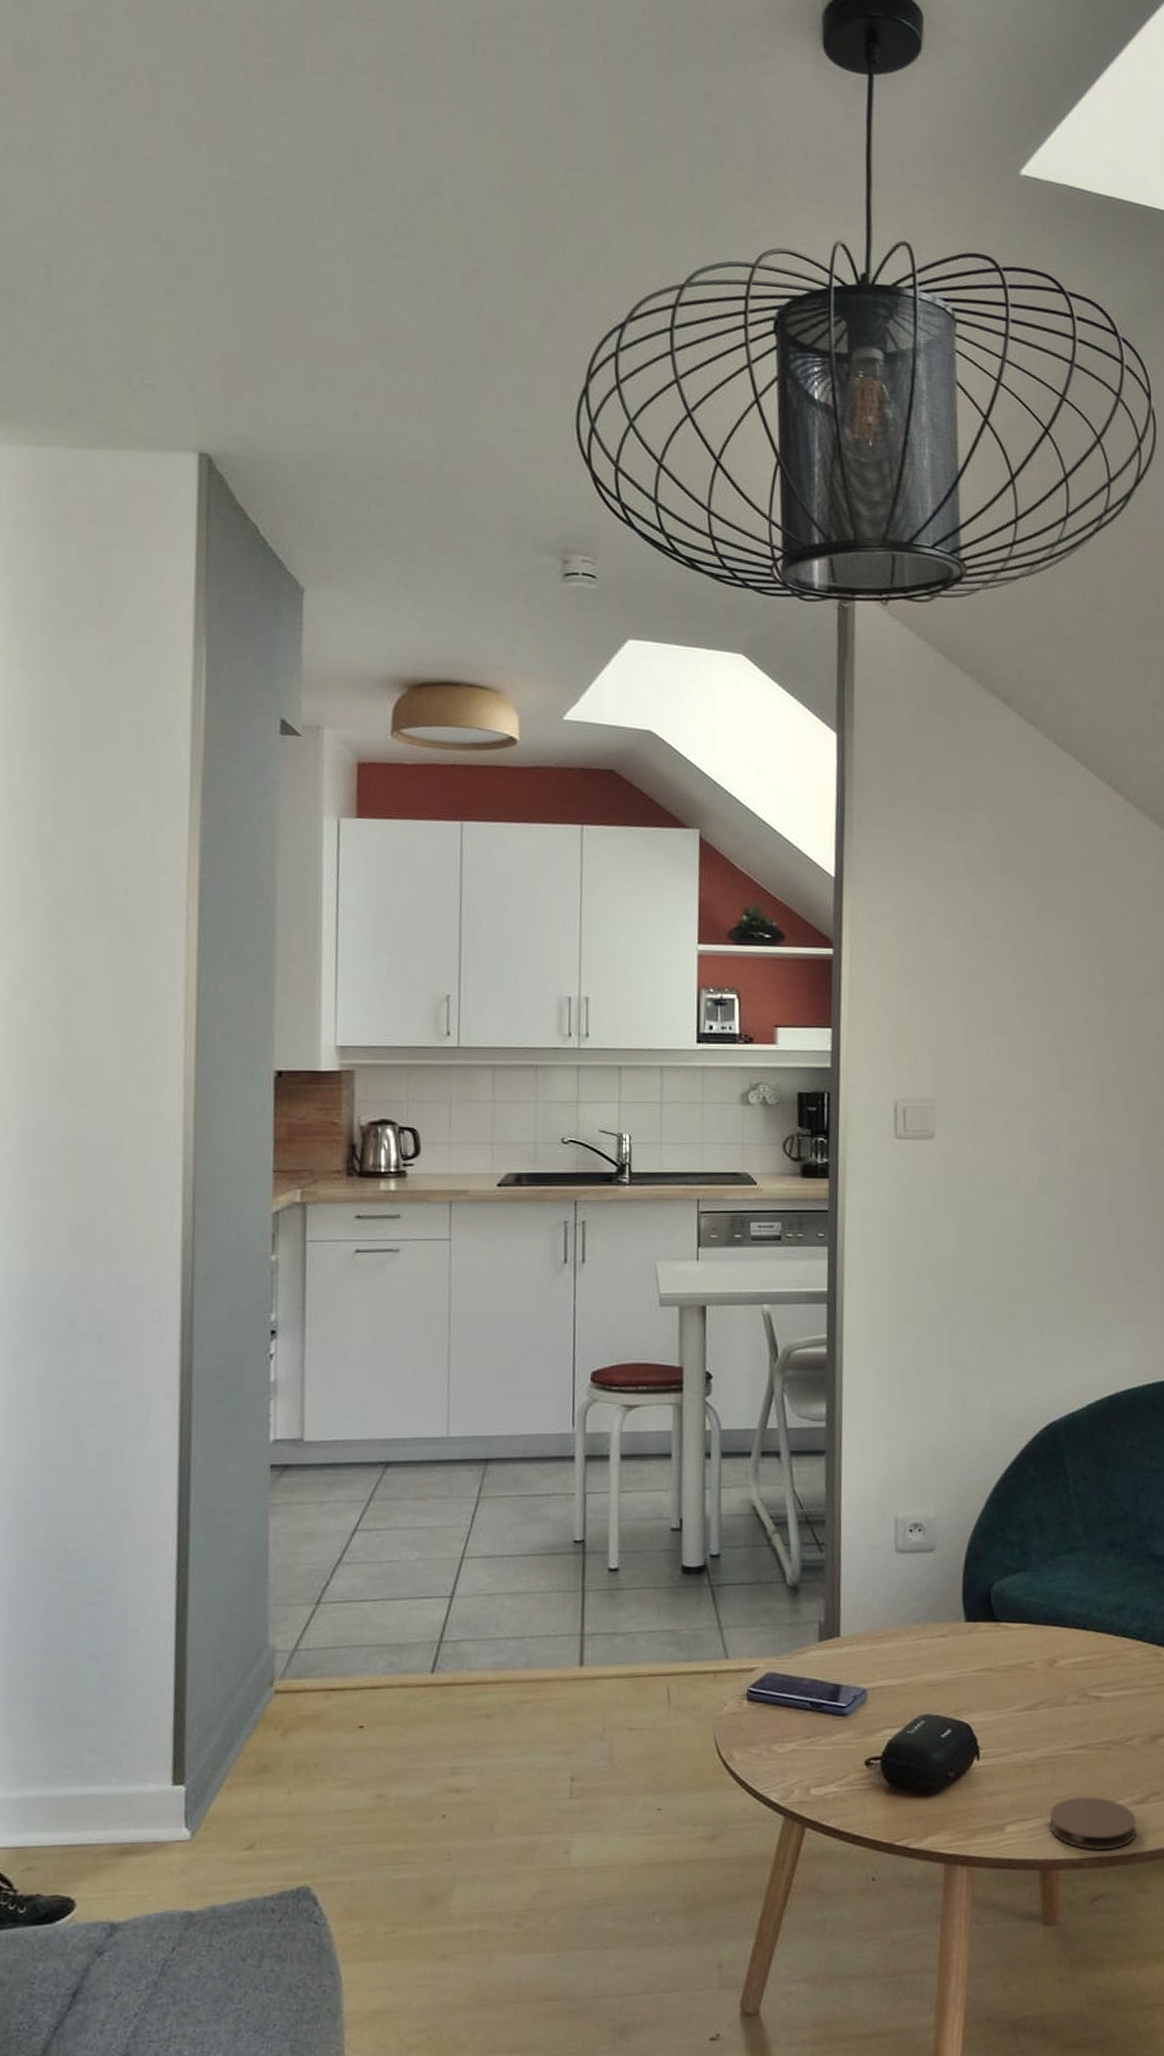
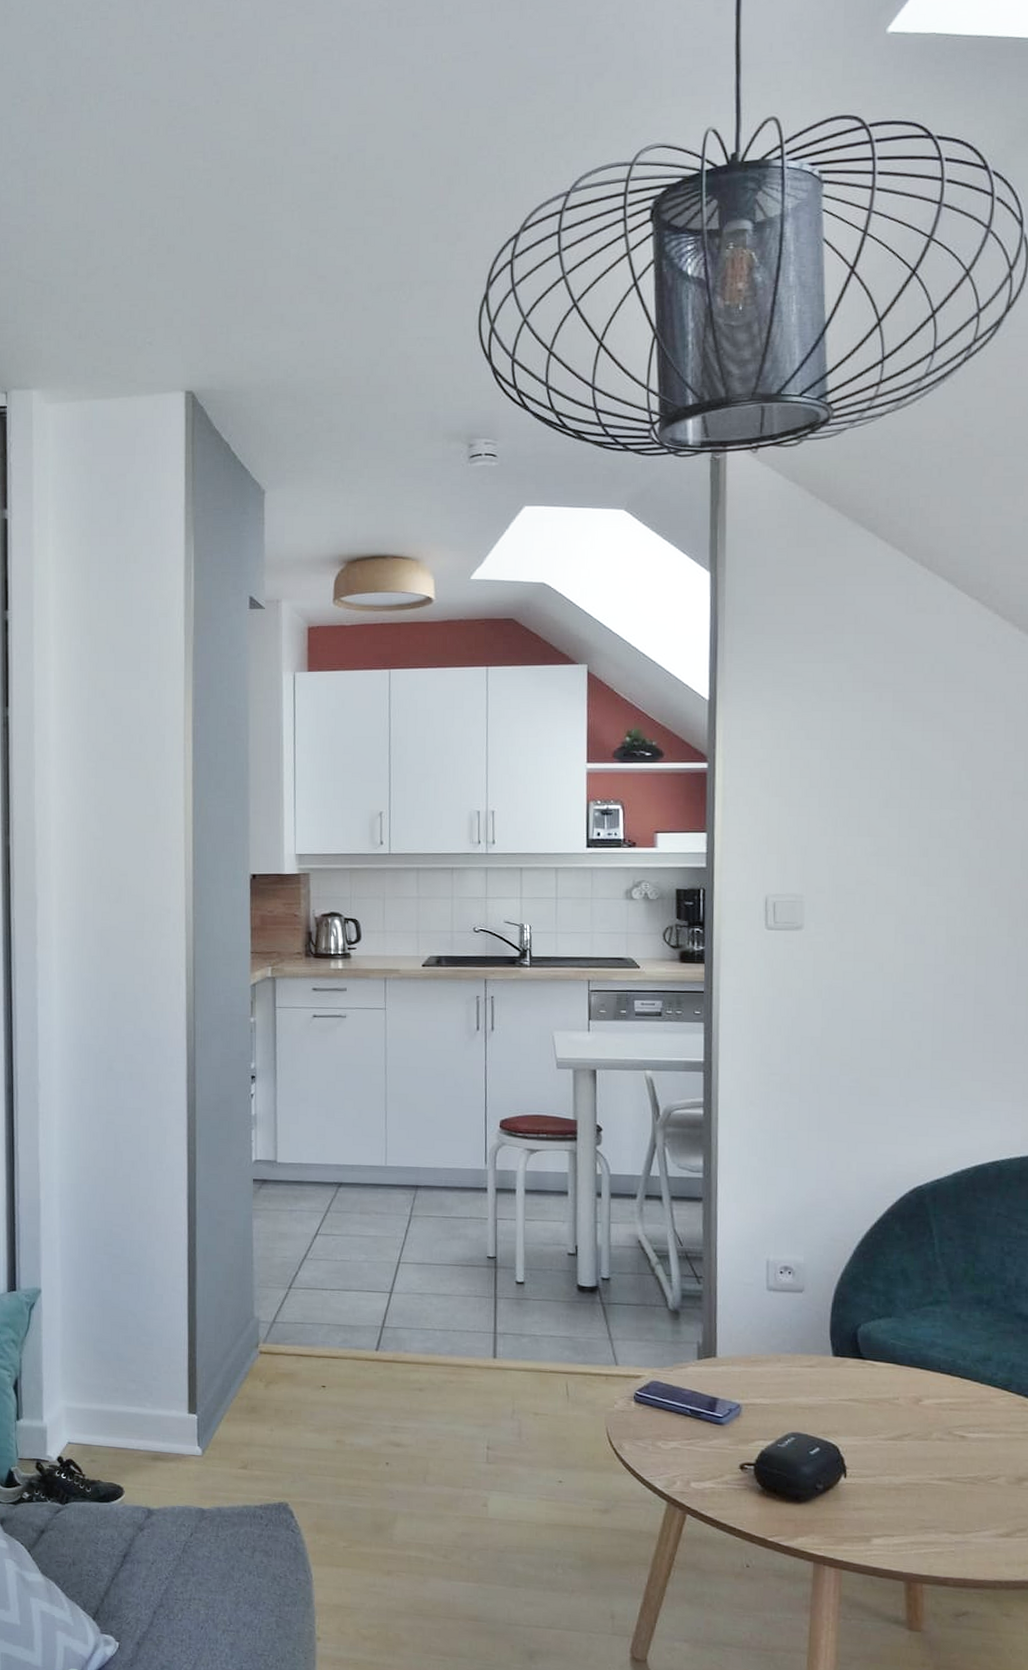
coaster: present [1049,1796,1137,1851] -> none [914,1522,1002,1574]

